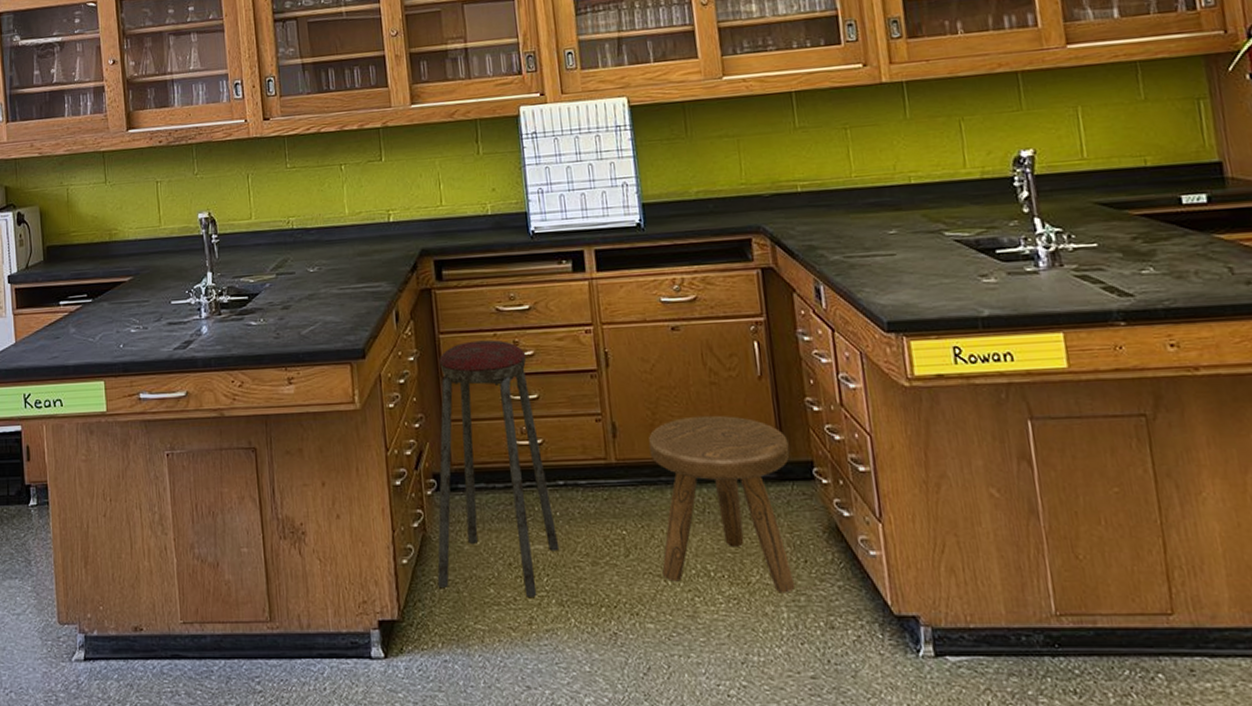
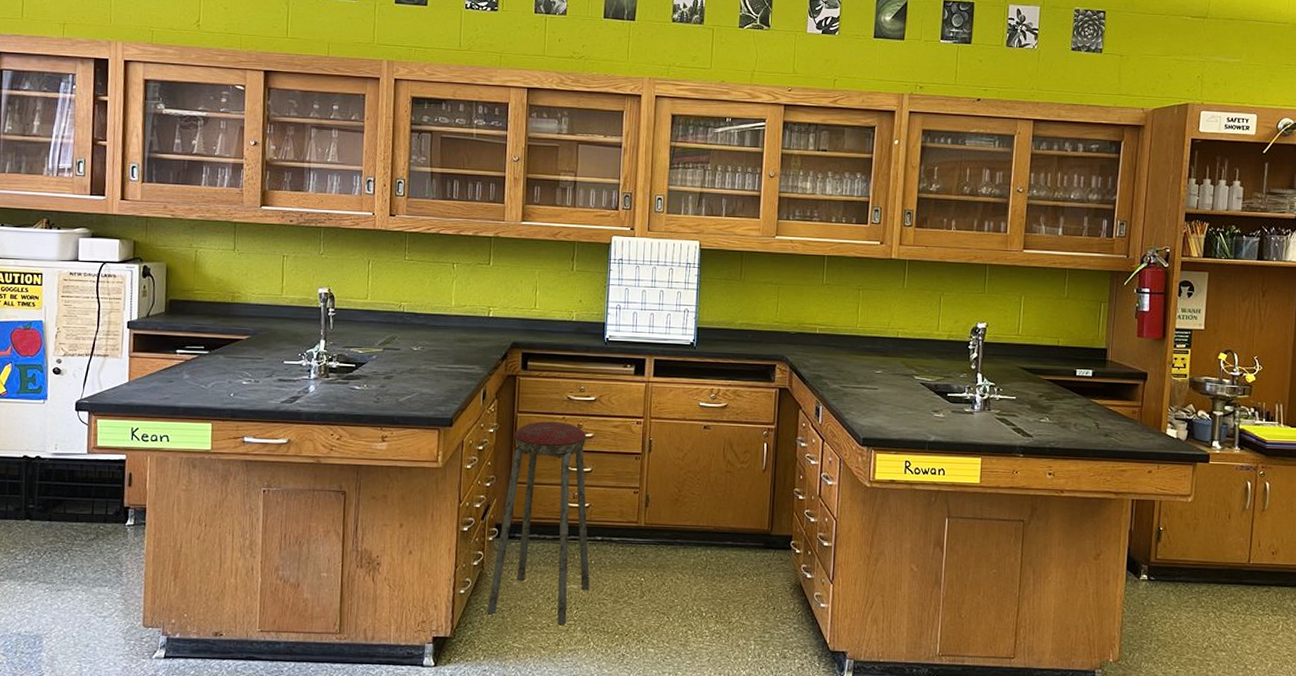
stool: present [648,415,796,594] -> none [667,495,777,631]

